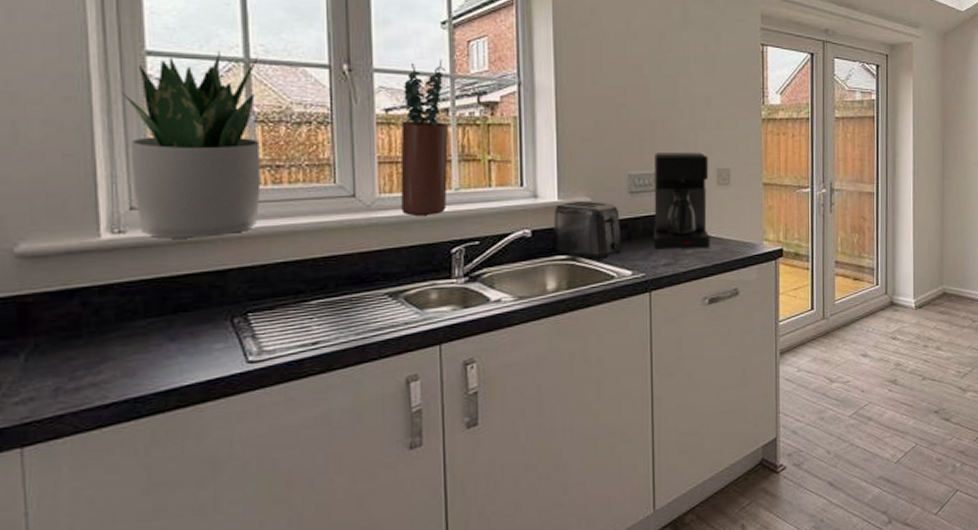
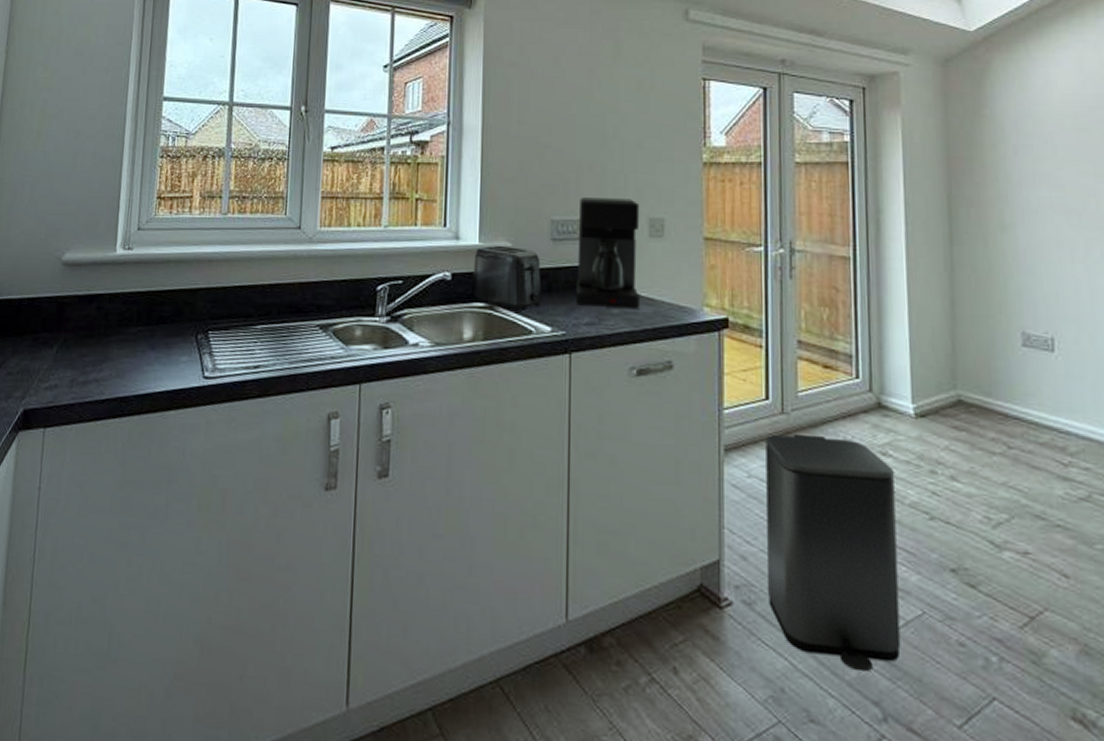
planter: present [120,50,261,239] -> none [141,95,240,259]
vase: present [400,59,449,216] -> none [337,100,385,251]
pedal bin: none [811,332,901,495] -> present [765,435,901,673]

